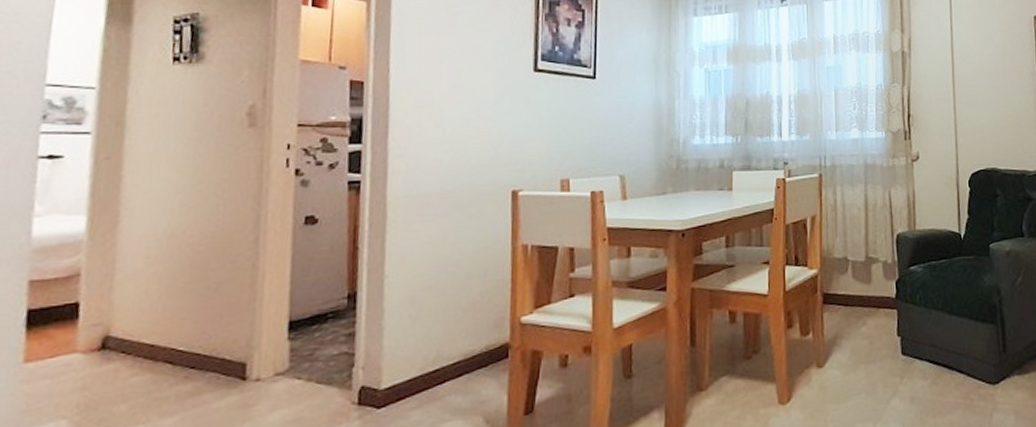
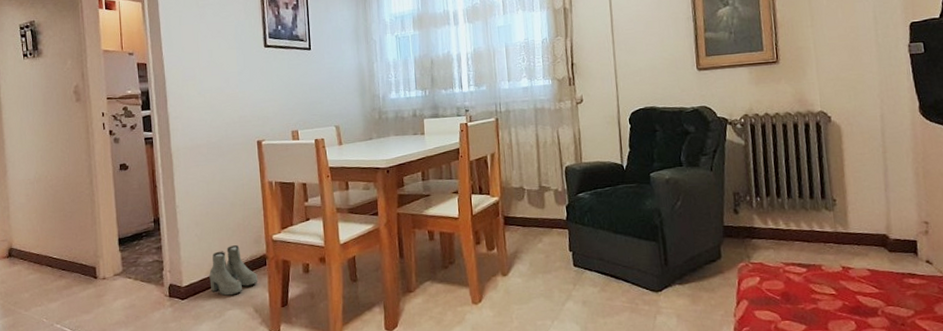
boots: none [422,330,495,401] -> present [209,245,258,296]

